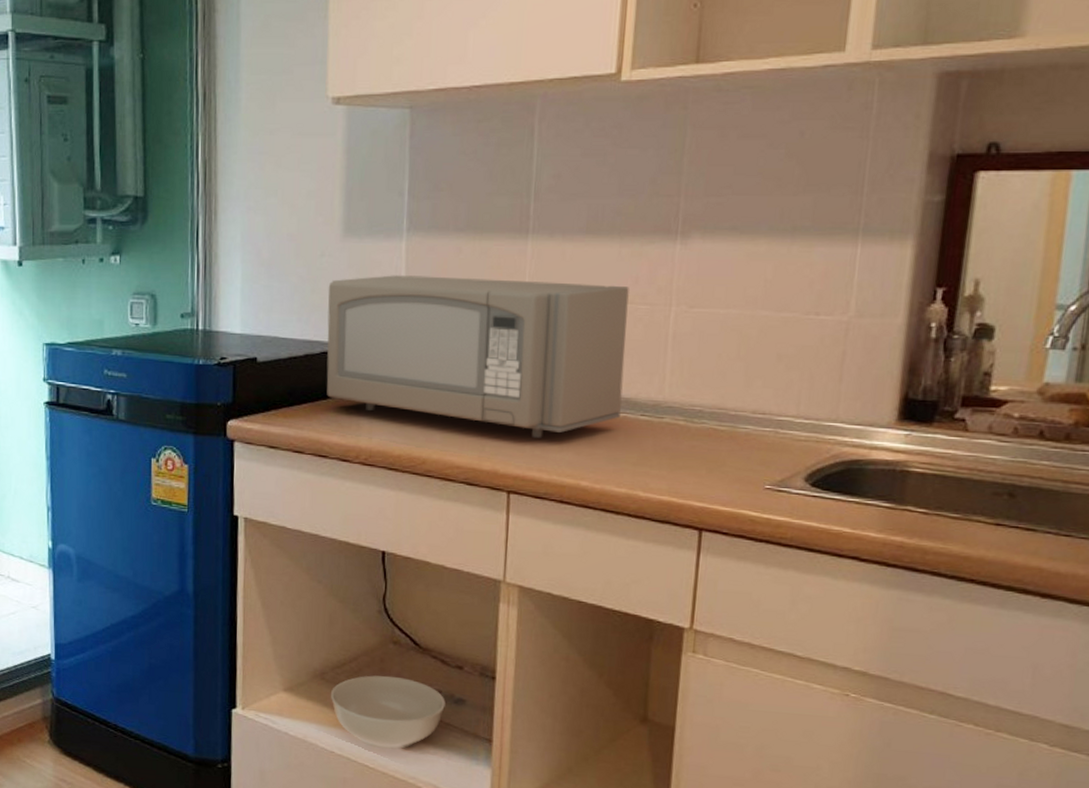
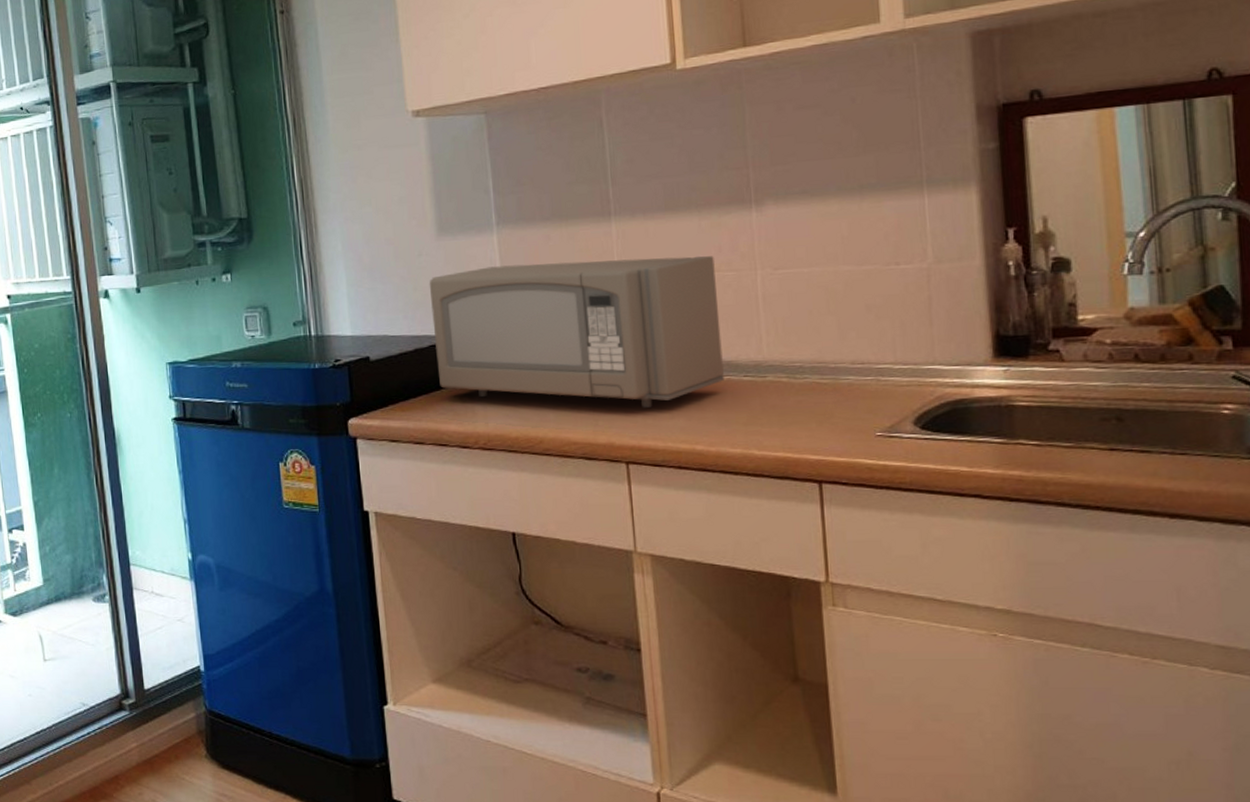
bowl: present [330,675,445,750] -> none [479,657,595,734]

